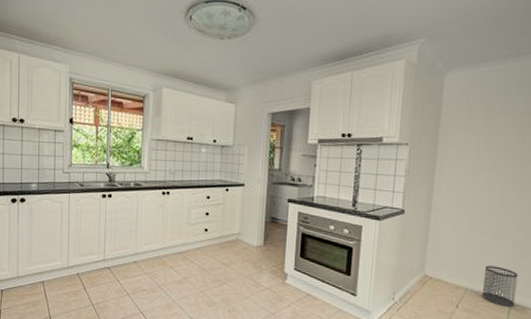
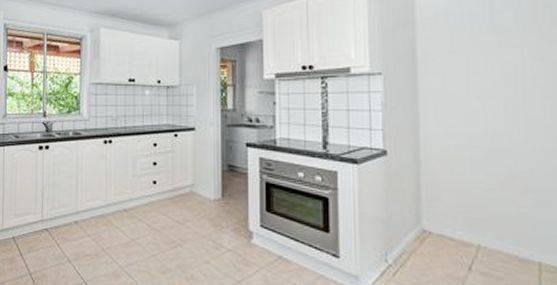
wastebasket: present [481,265,519,307] -> none [498,215,546,268]

